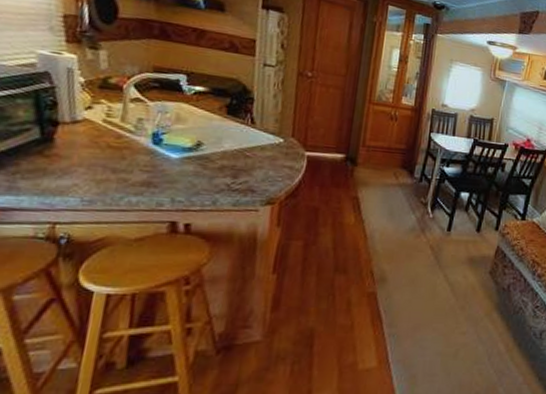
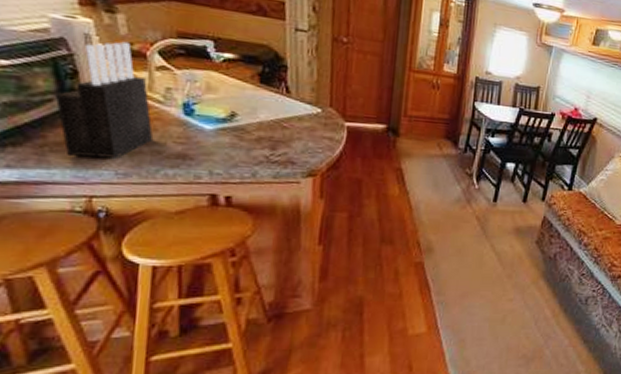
knife block: none [32,75,122,186] -> present [54,41,154,158]

